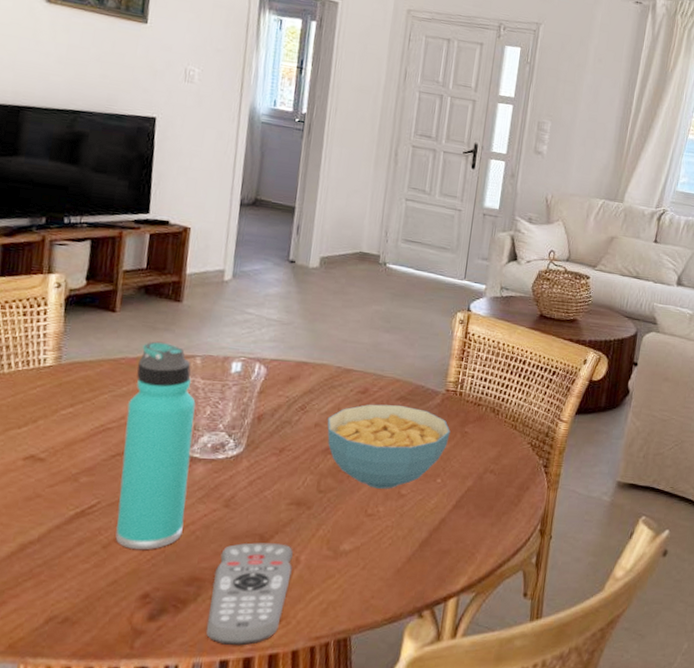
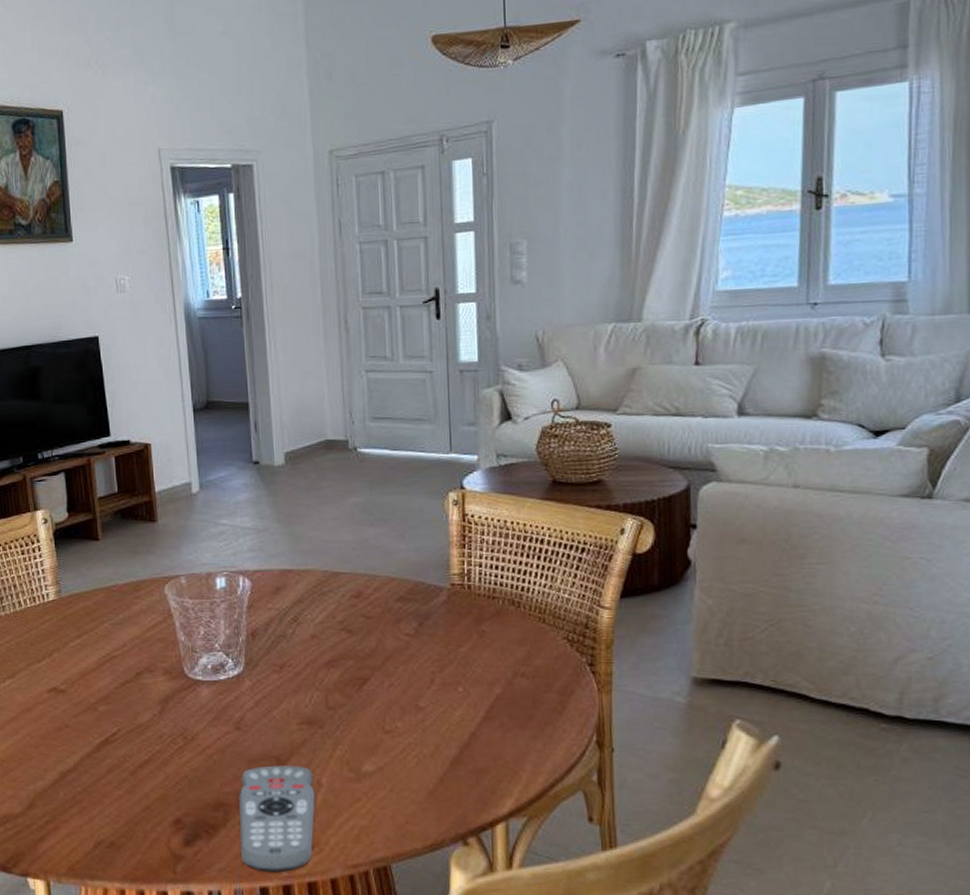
thermos bottle: present [115,341,196,549] -> none [126,565,200,775]
cereal bowl: present [327,404,451,489] -> none [323,606,465,702]

